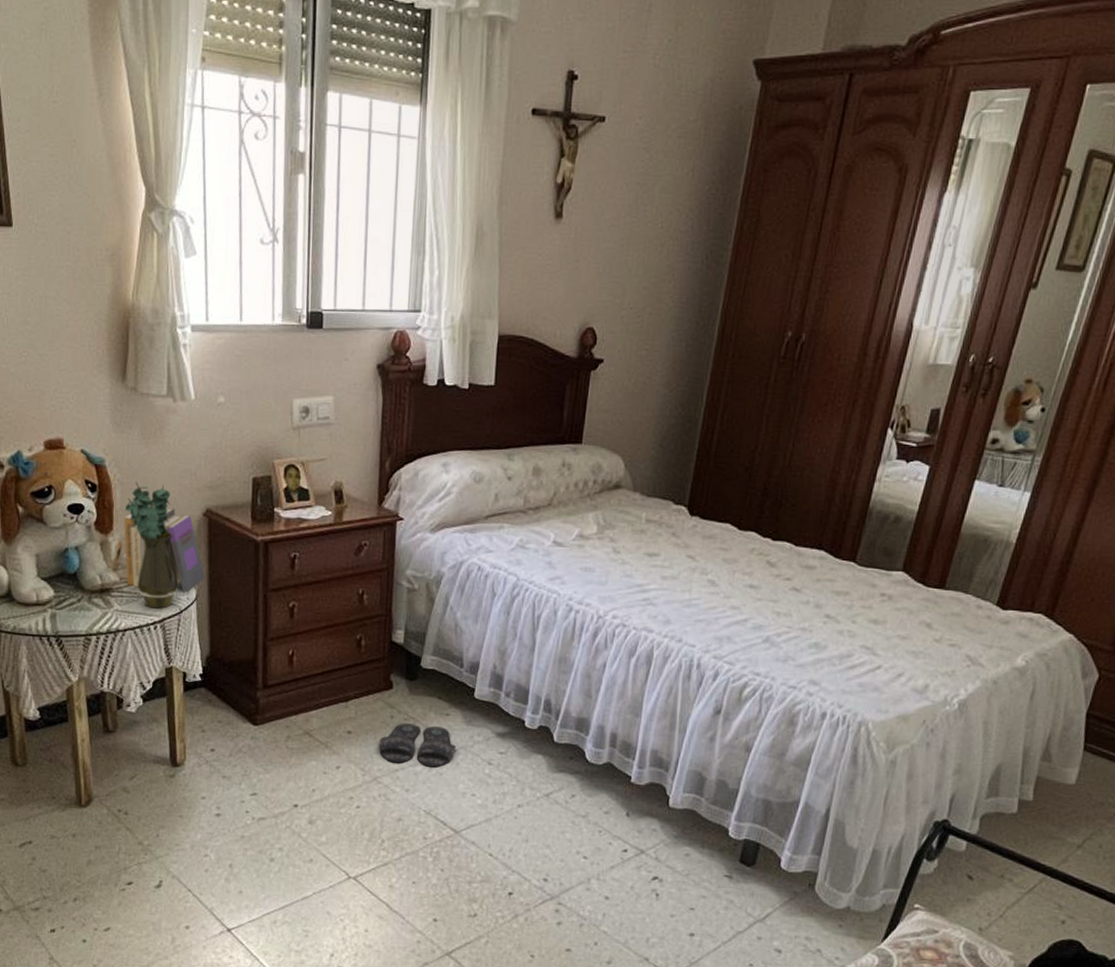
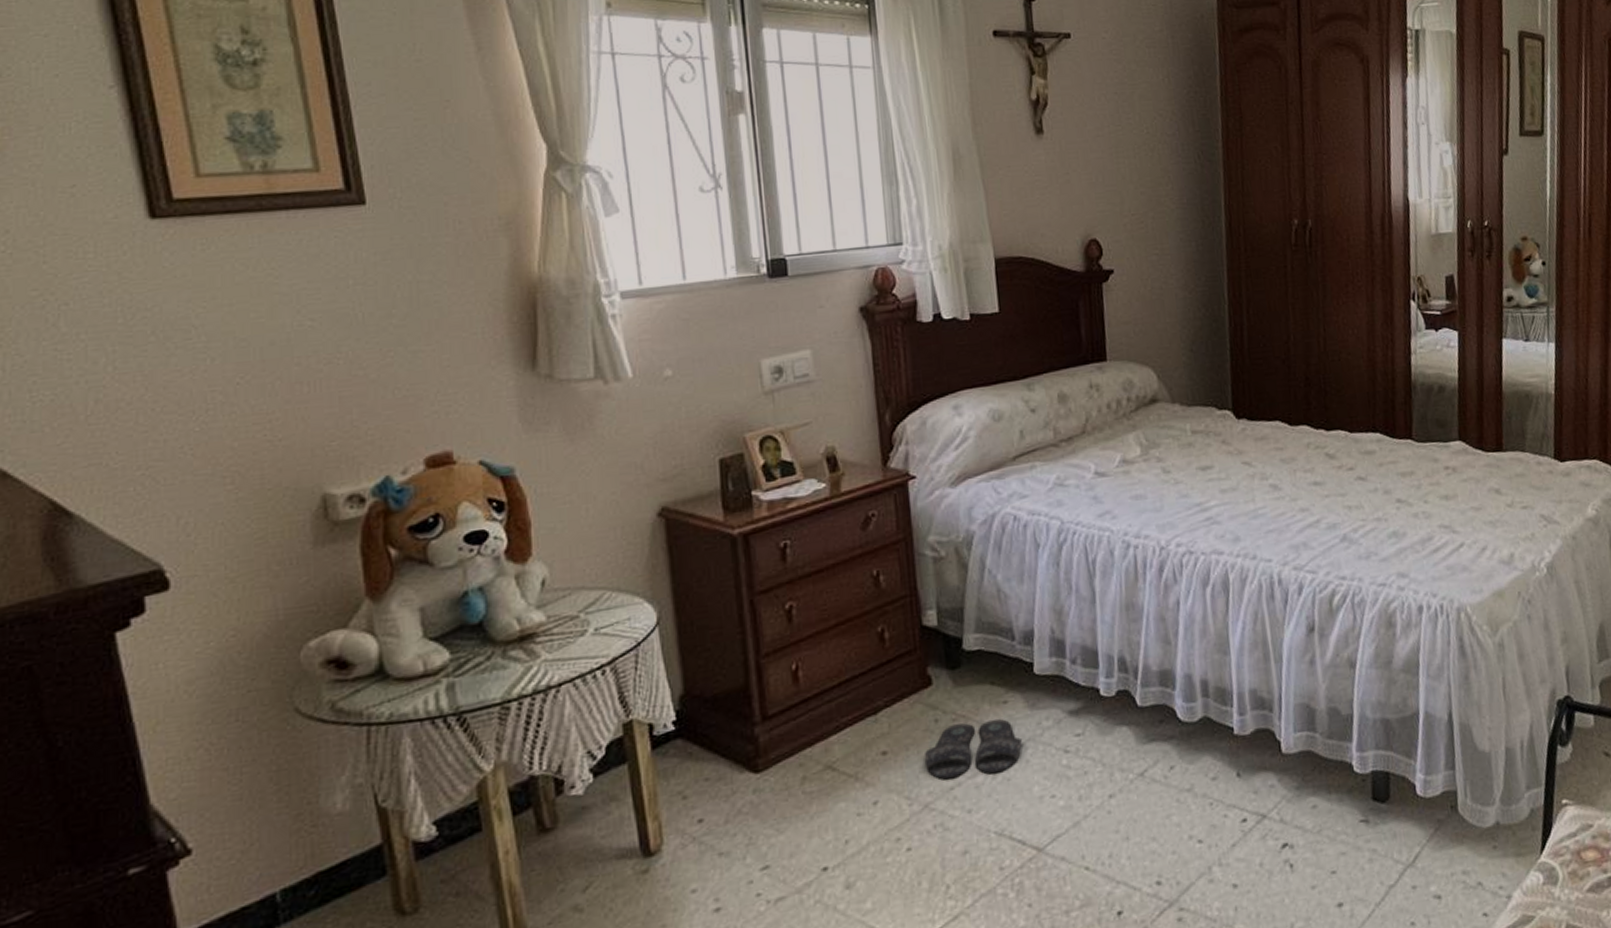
books: present [124,508,206,593] -> none [547,514,668,625]
vase: present [126,481,179,609] -> none [548,486,632,648]

